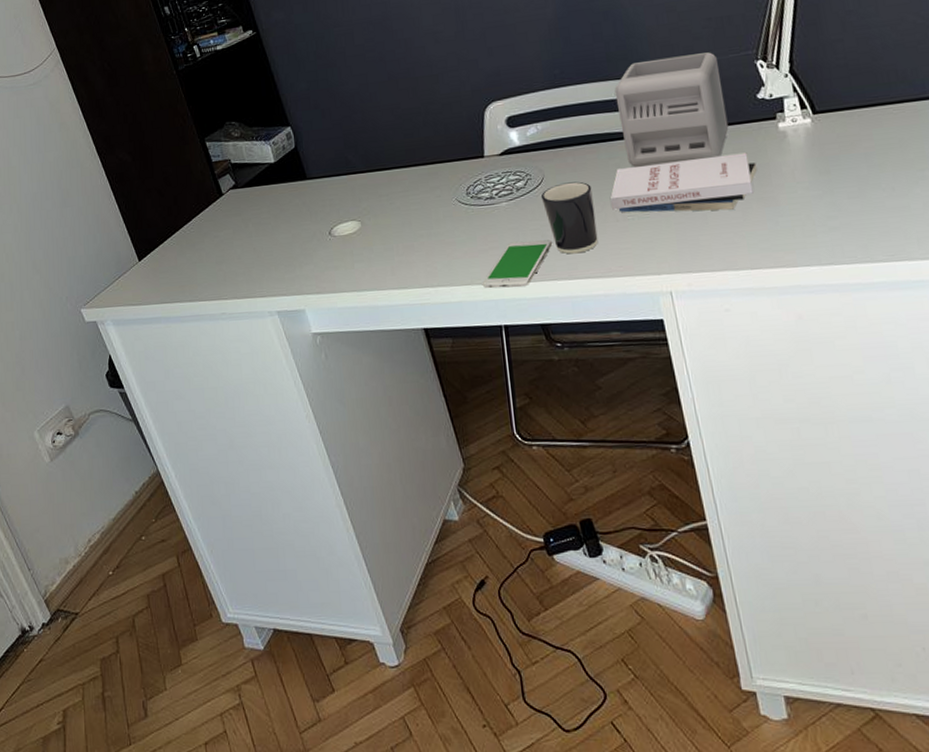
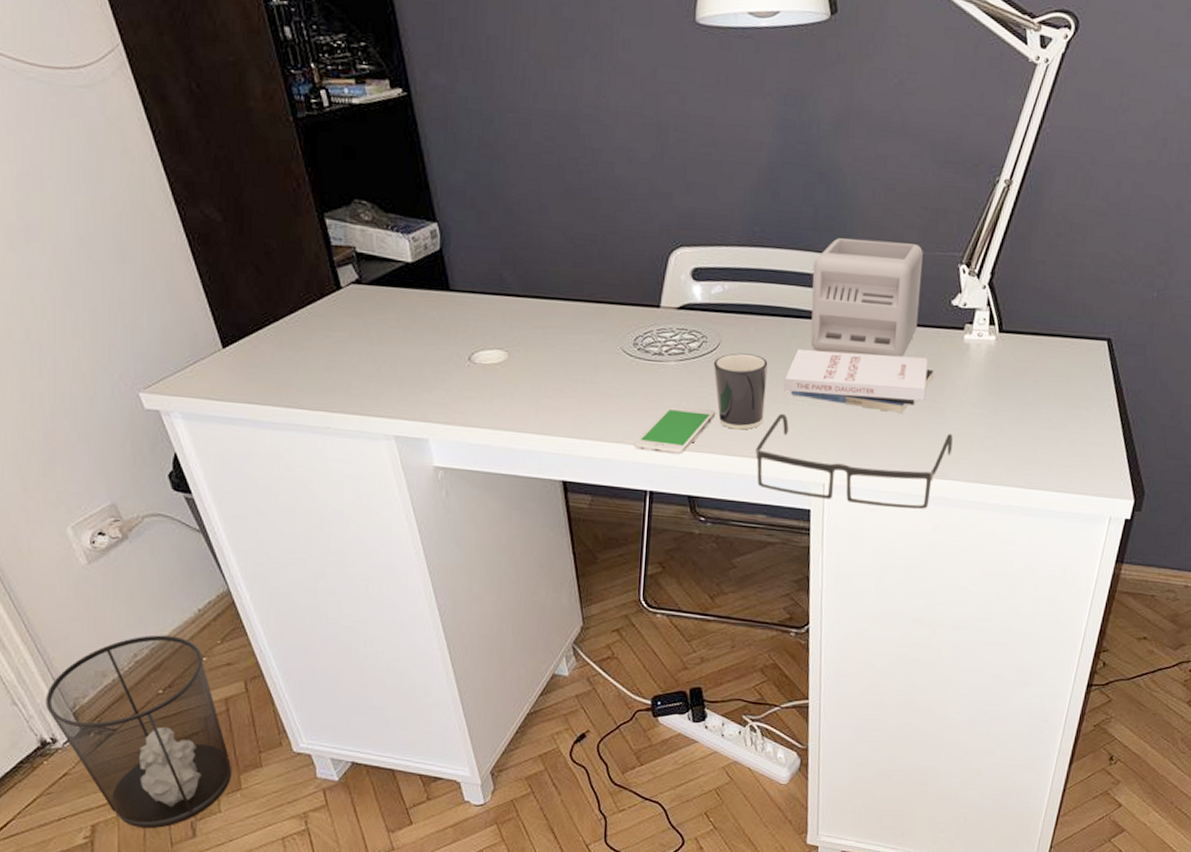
waste bin: none [23,519,173,711] -> present [45,635,232,829]
glasses: none [596,221,796,308] -> present [755,413,953,509]

